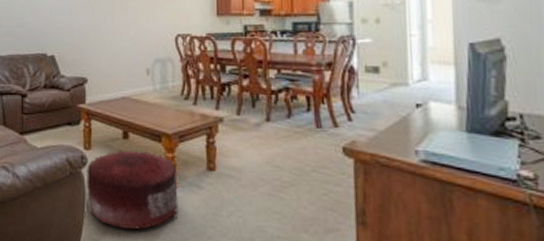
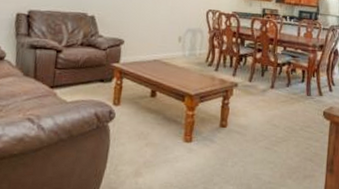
pouf: present [87,150,179,230] -> none [110,107,194,178]

